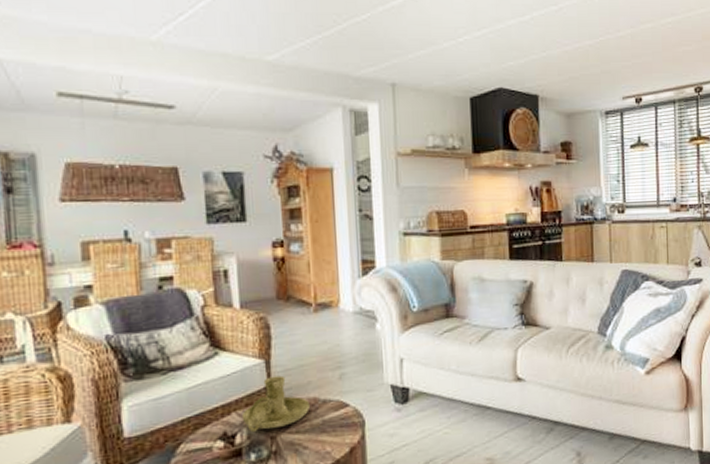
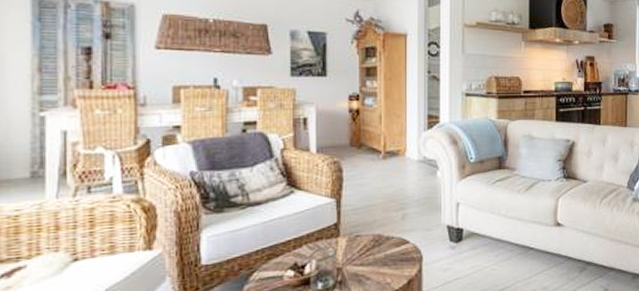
candle holder: present [241,375,310,433] -> none [312,214,374,264]

